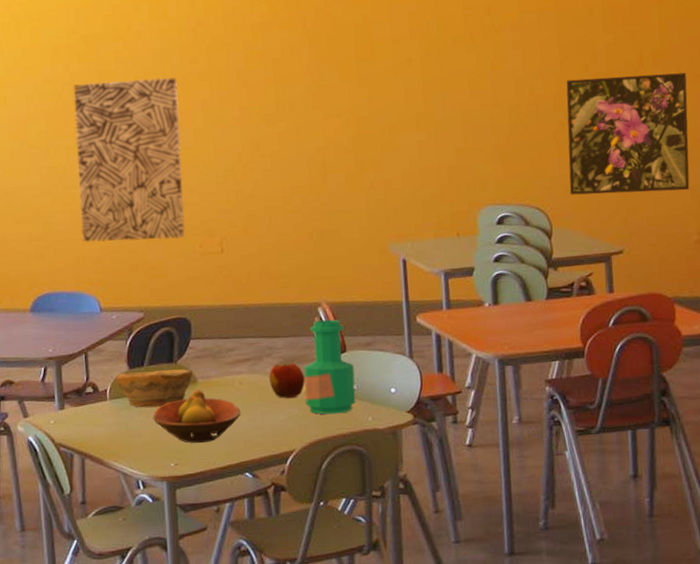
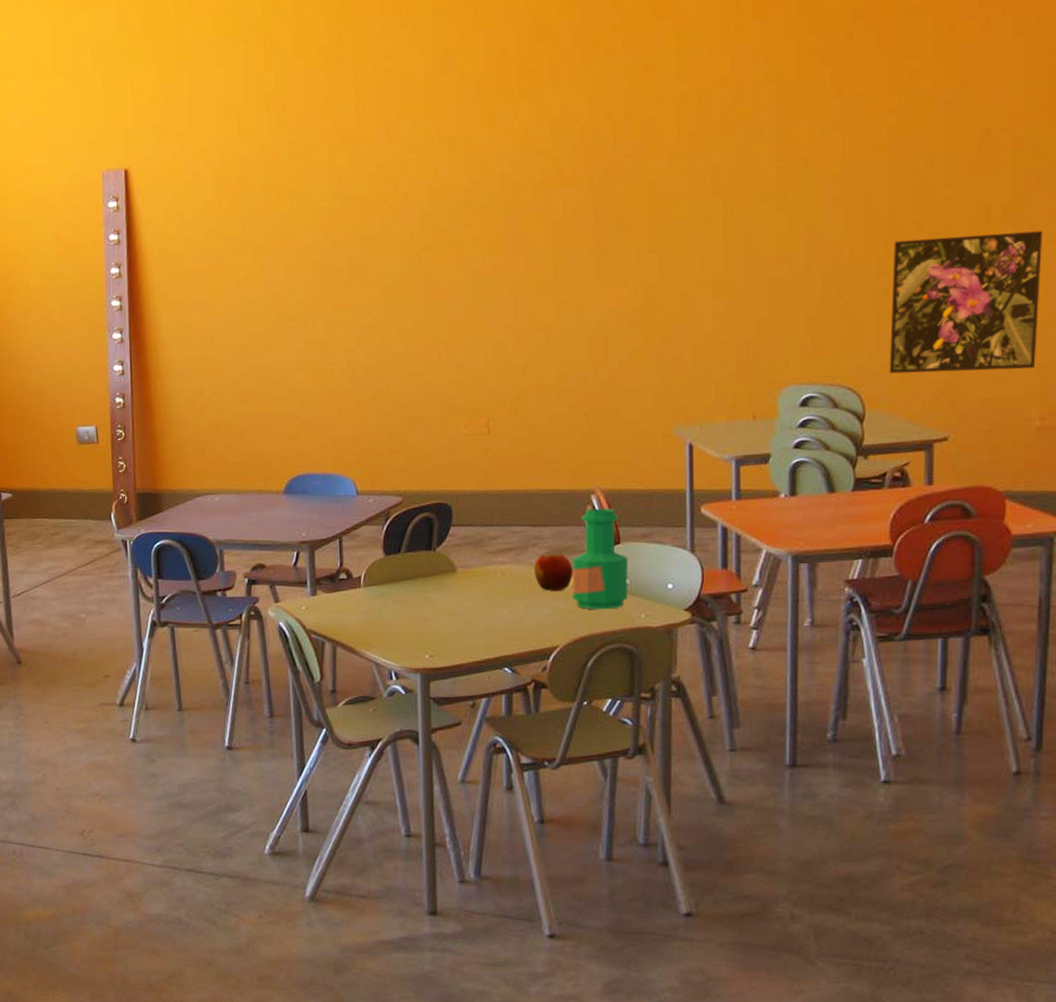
wall art: present [73,77,185,242] -> none [334,242,450,422]
bowl: present [116,369,193,408] -> none [371,557,452,597]
fruit bowl: present [153,390,241,444] -> none [408,580,502,636]

